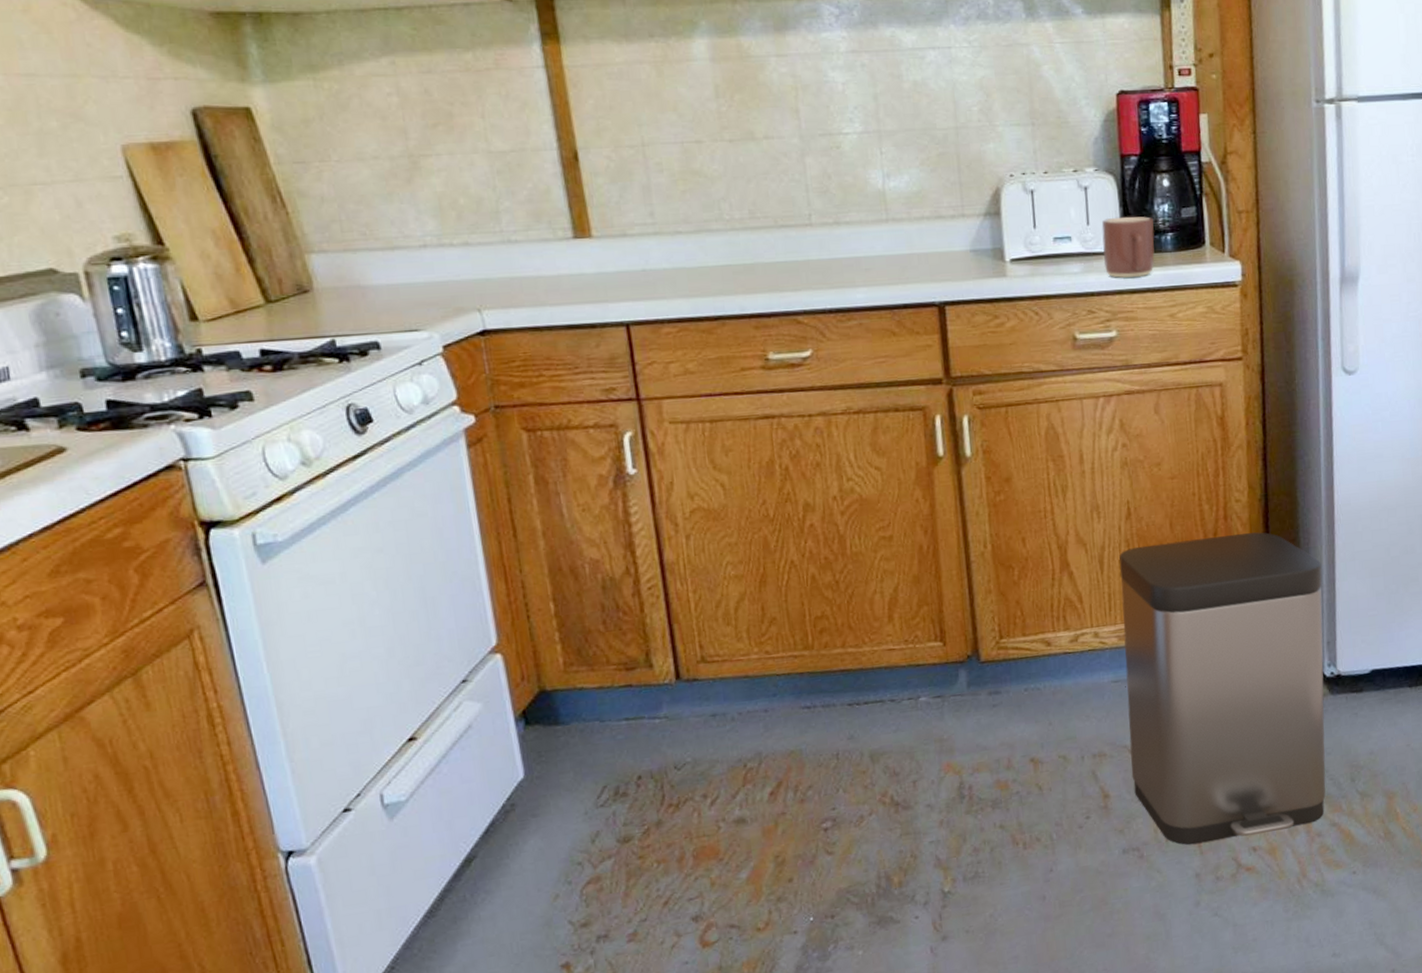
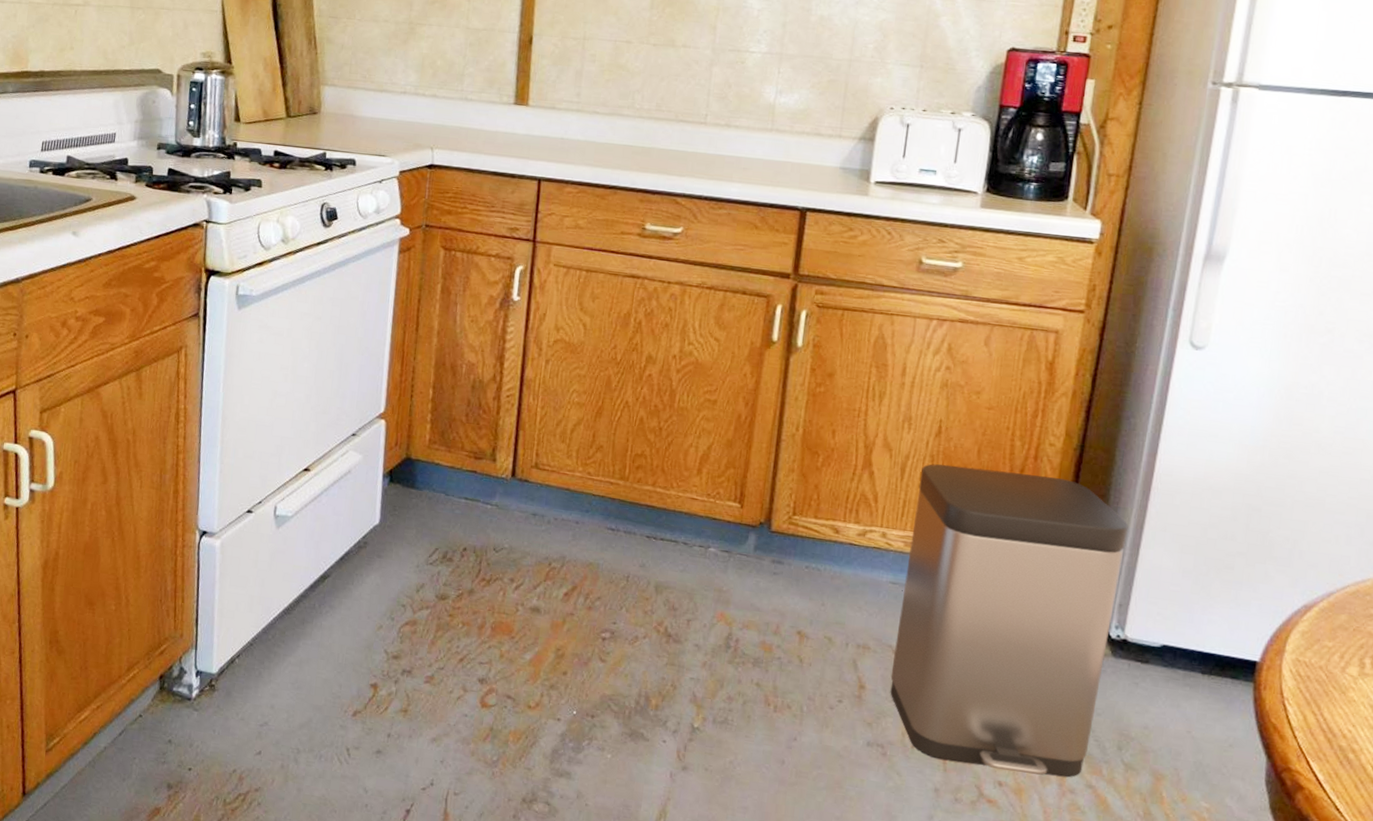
mug: present [1101,216,1155,278] -> none [963,160,1021,218]

